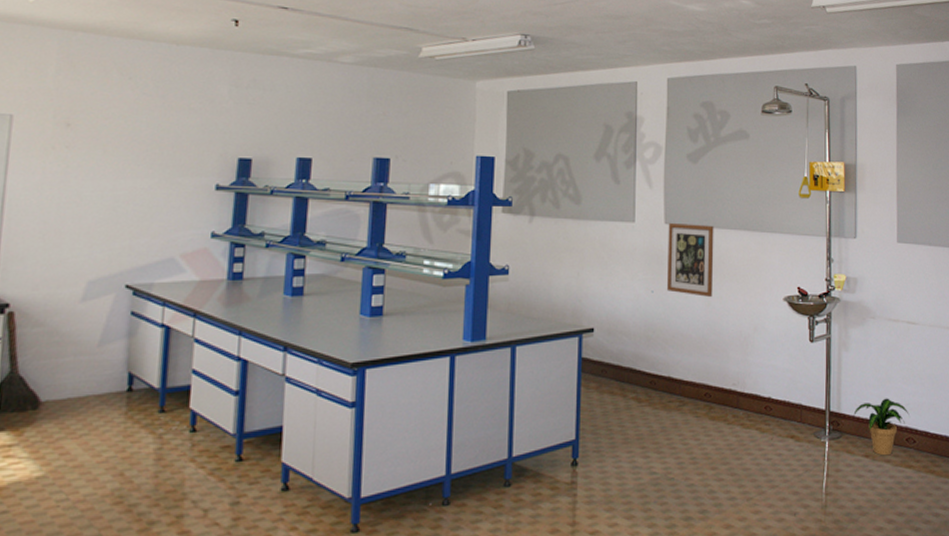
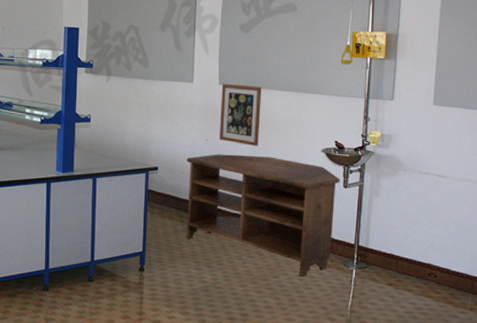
tv stand: none [629,308,806,457] -> present [186,154,340,278]
potted plant: present [853,398,910,456] -> none [380,238,433,286]

